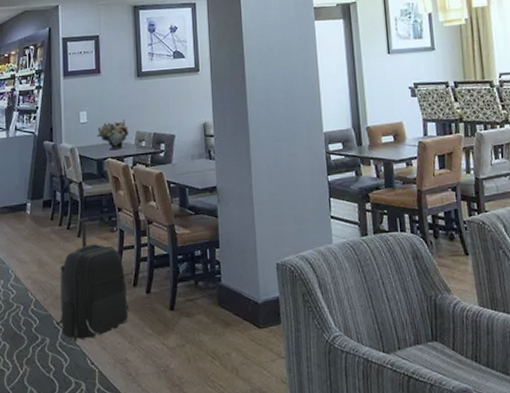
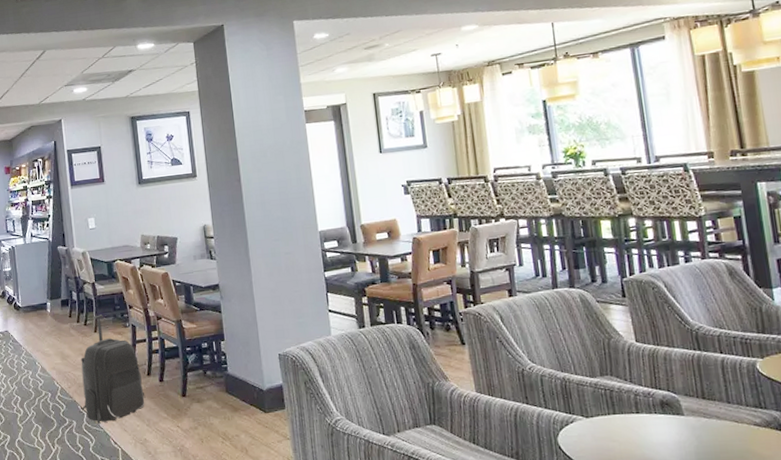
flower arrangement: present [97,119,128,151] -> none [105,224,134,253]

